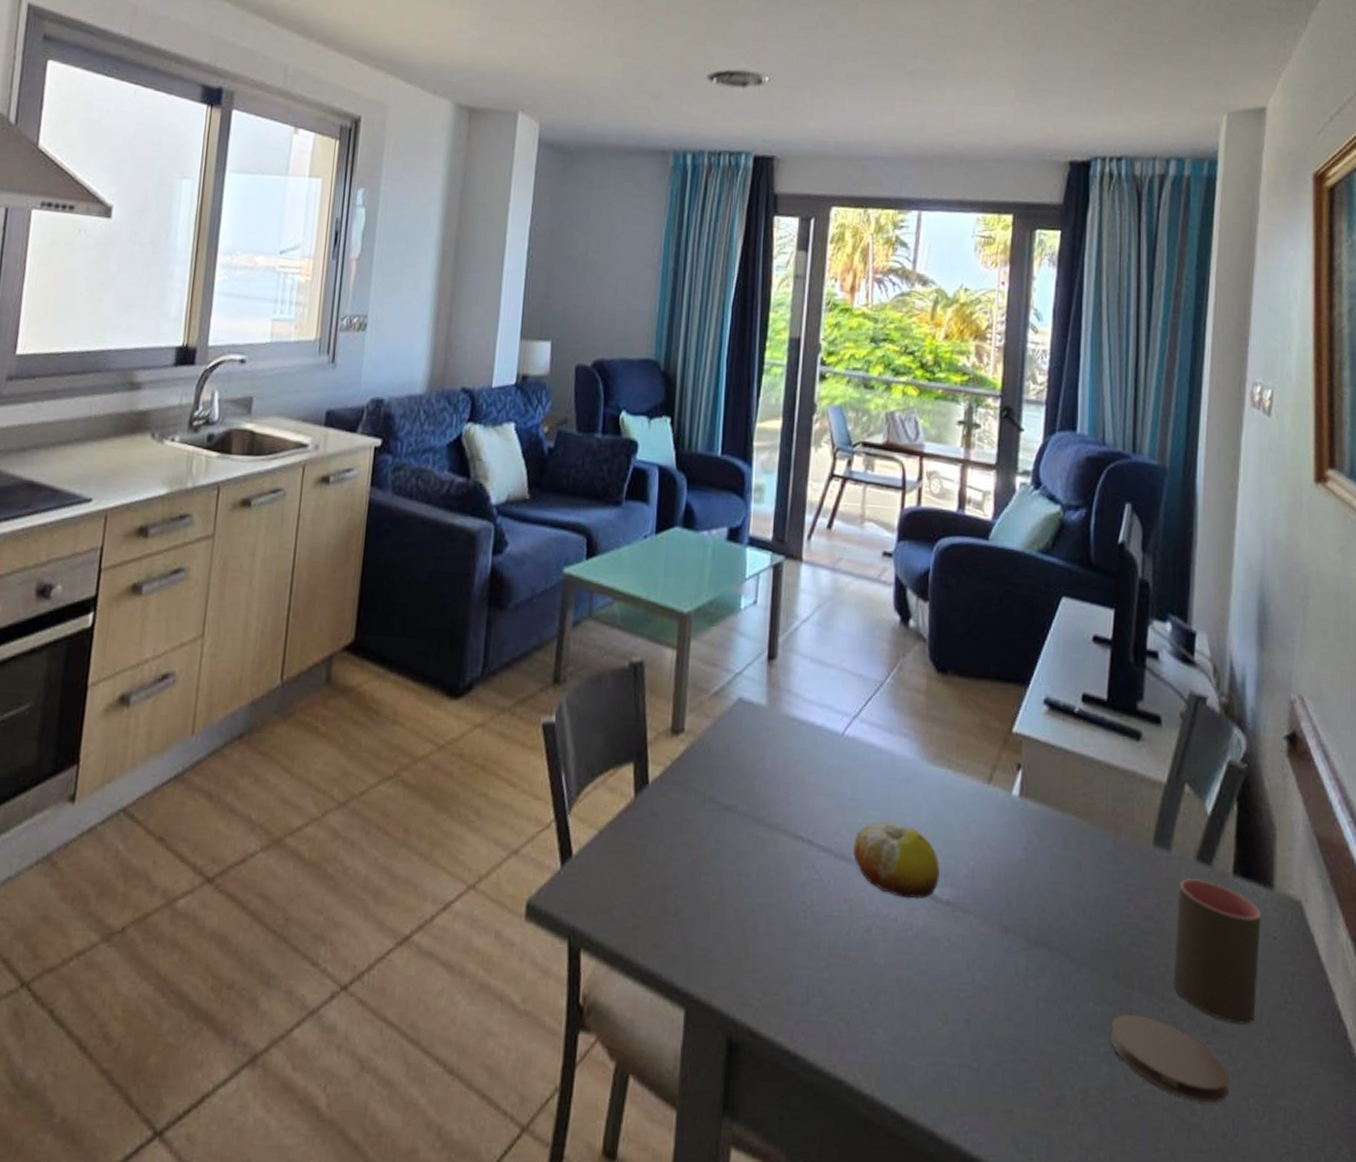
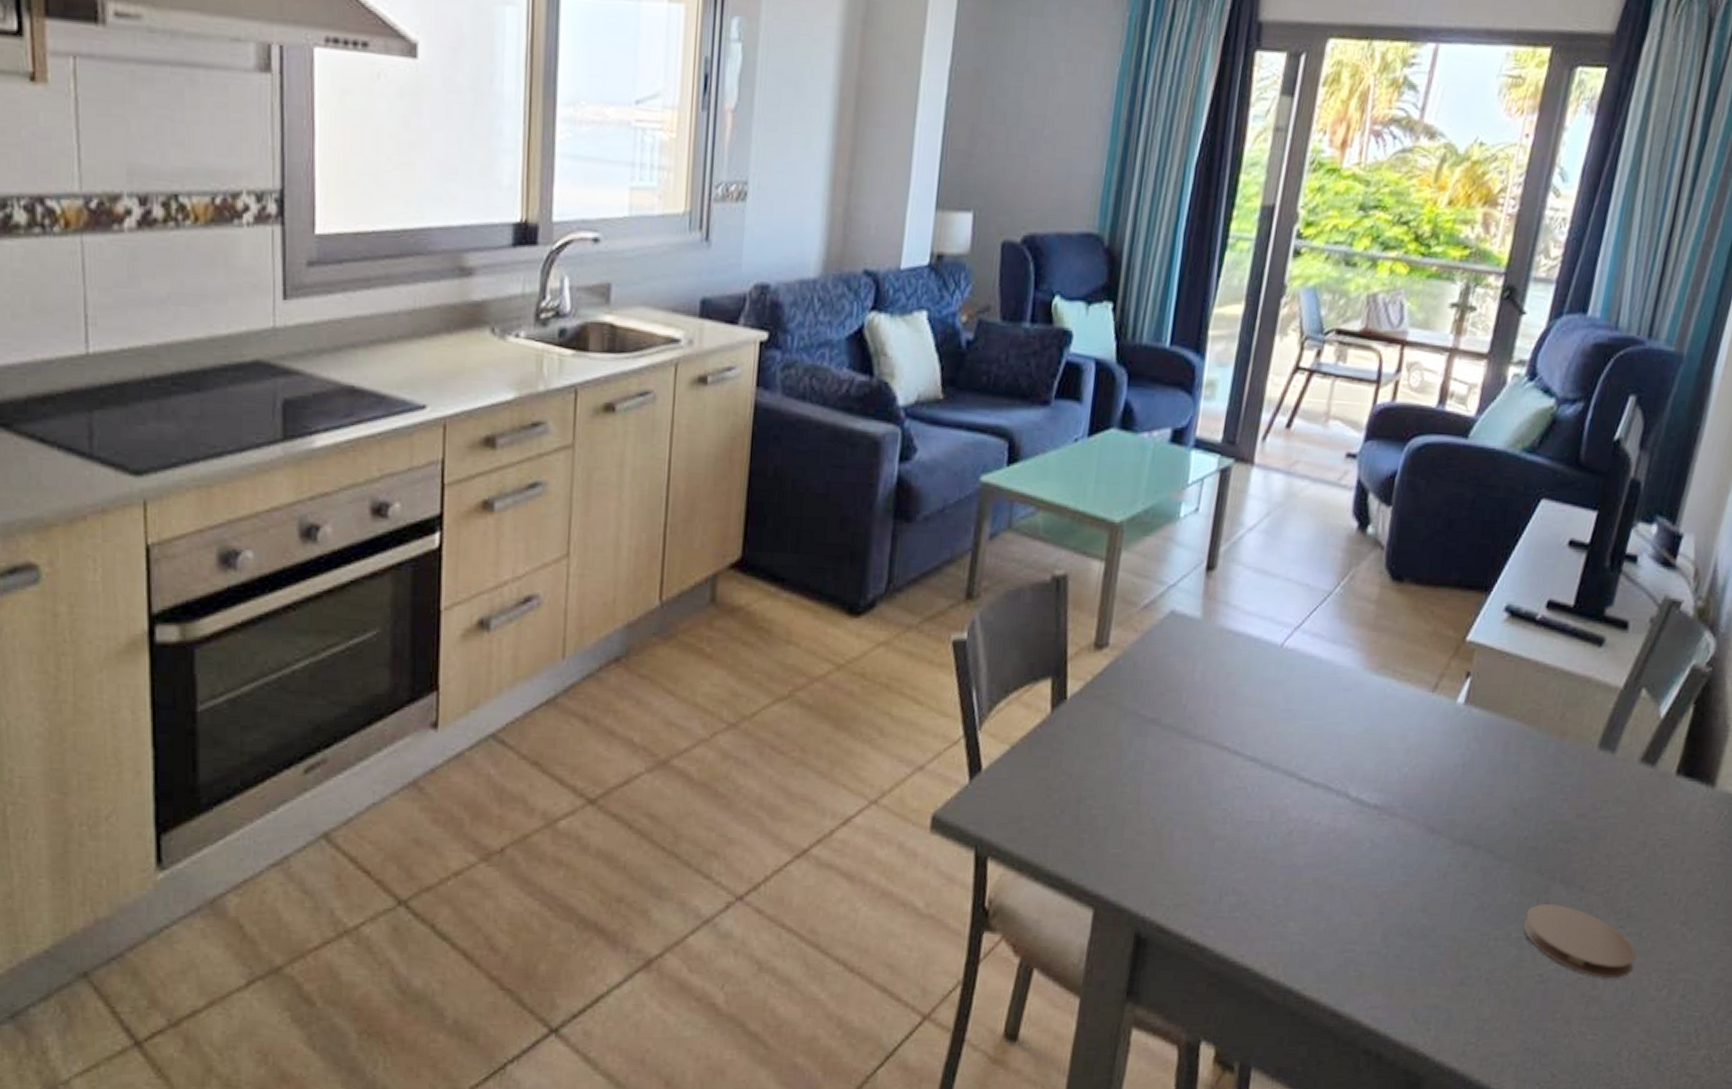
fruit: present [853,821,940,899] -> none [1281,730,1371,804]
cup: present [1173,878,1262,1025] -> none [1595,779,1698,910]

